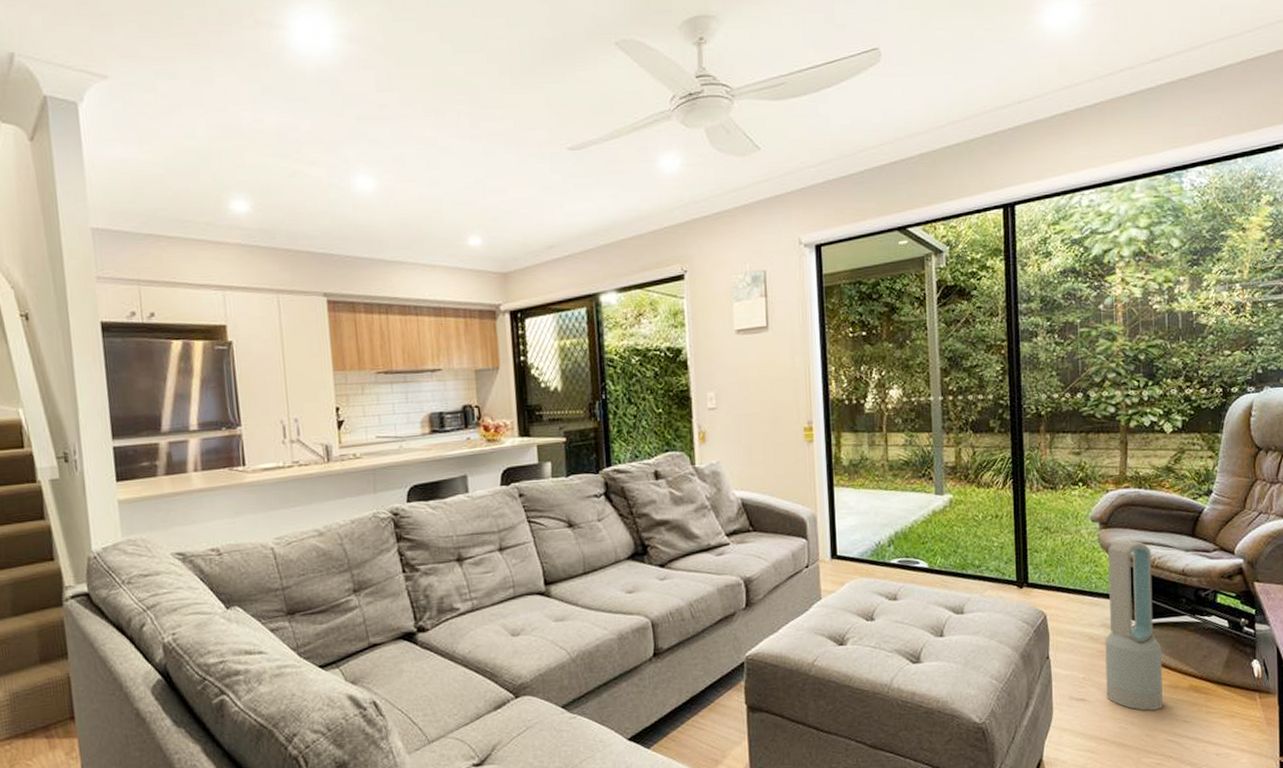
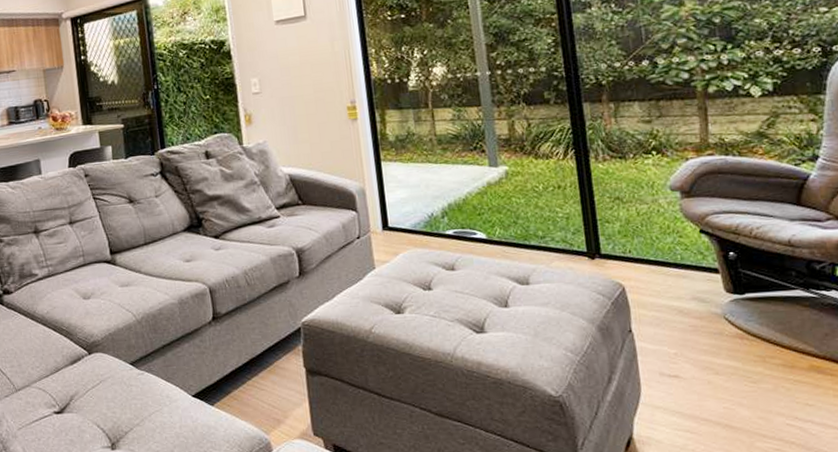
air purifier: present [1105,538,1163,711] -> none [693,207,777,391]

